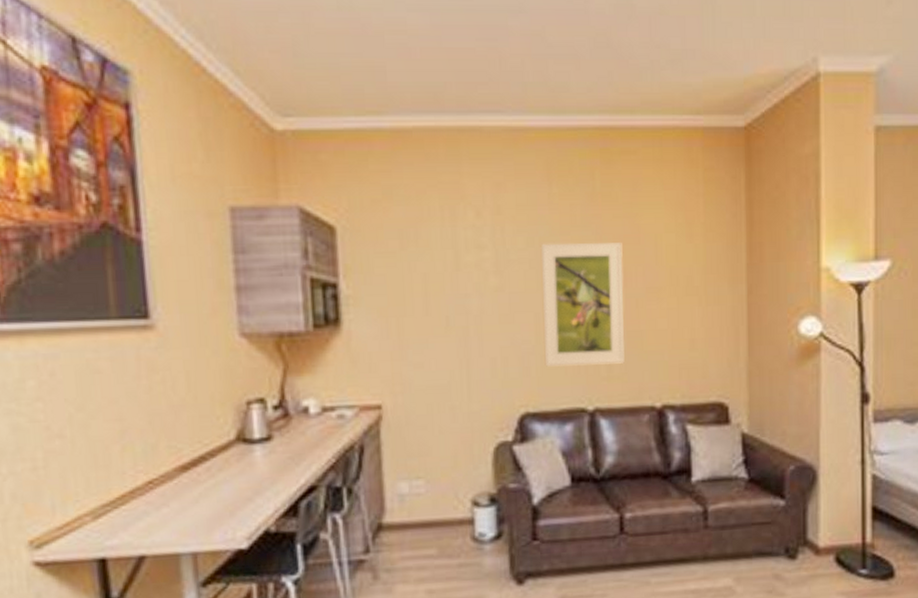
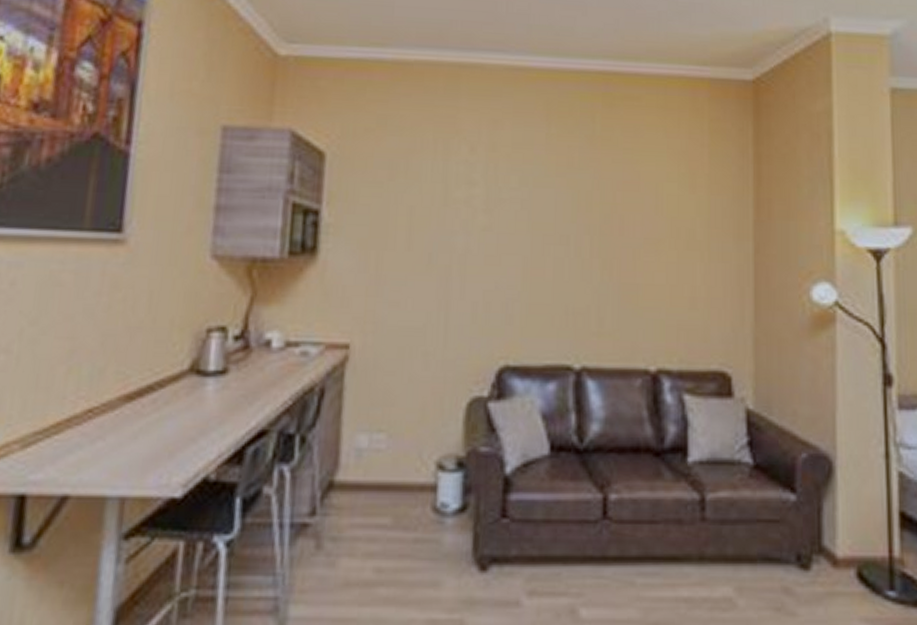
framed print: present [540,242,625,367] -> none [530,184,621,319]

